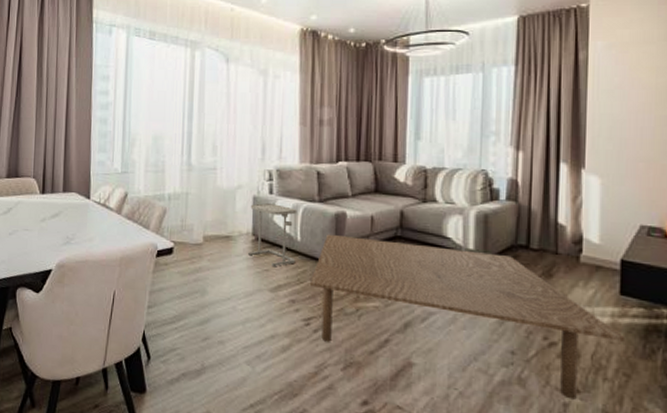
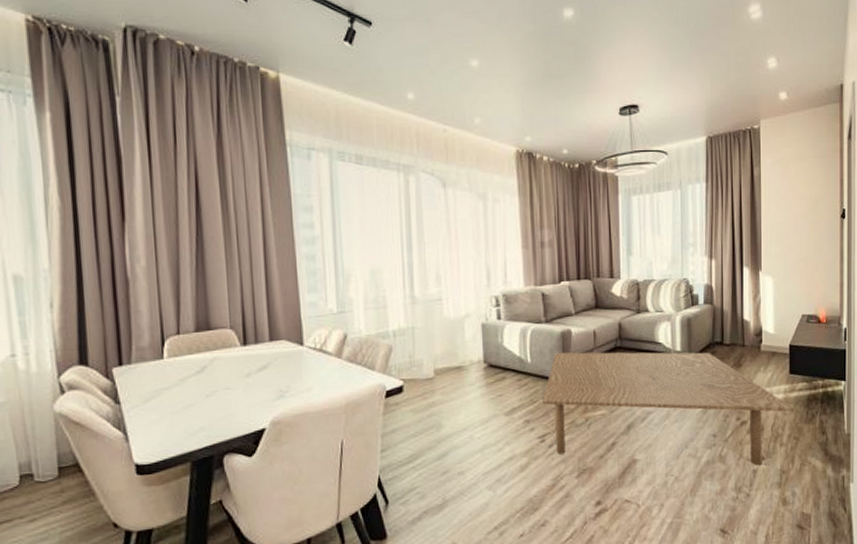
side table: present [247,203,298,267] -> none [479,329,527,392]

